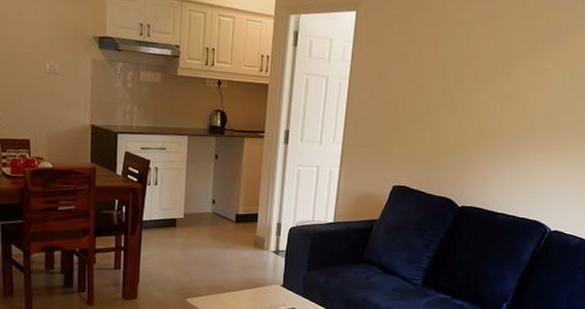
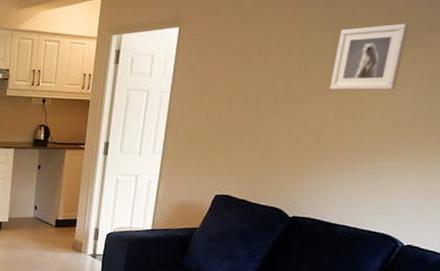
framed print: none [491,22,554,86] -> present [329,23,409,91]

